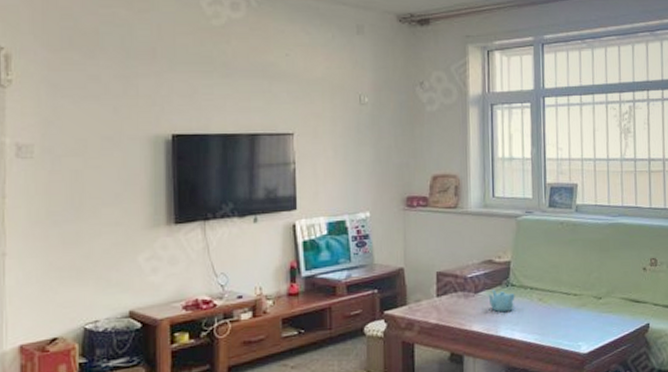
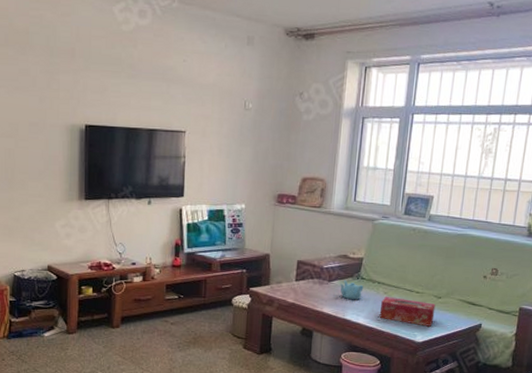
tissue box: none [536,303,598,334] -> present [379,296,436,327]

